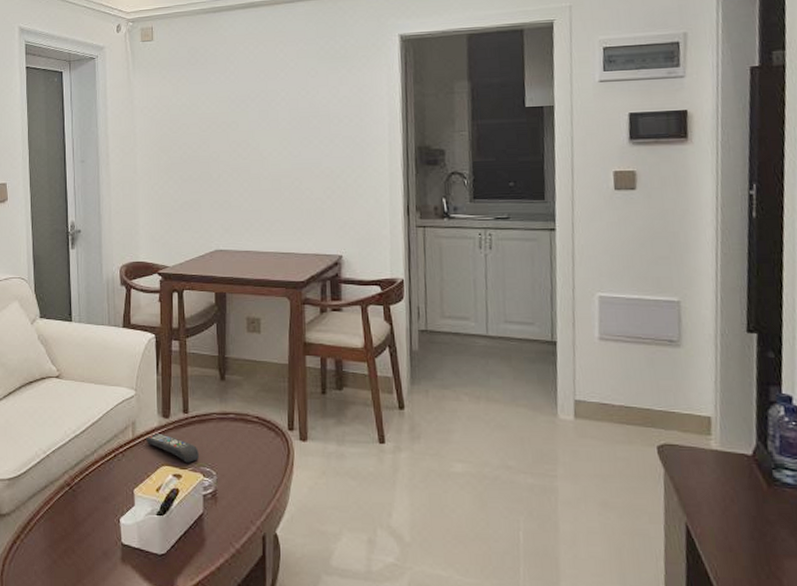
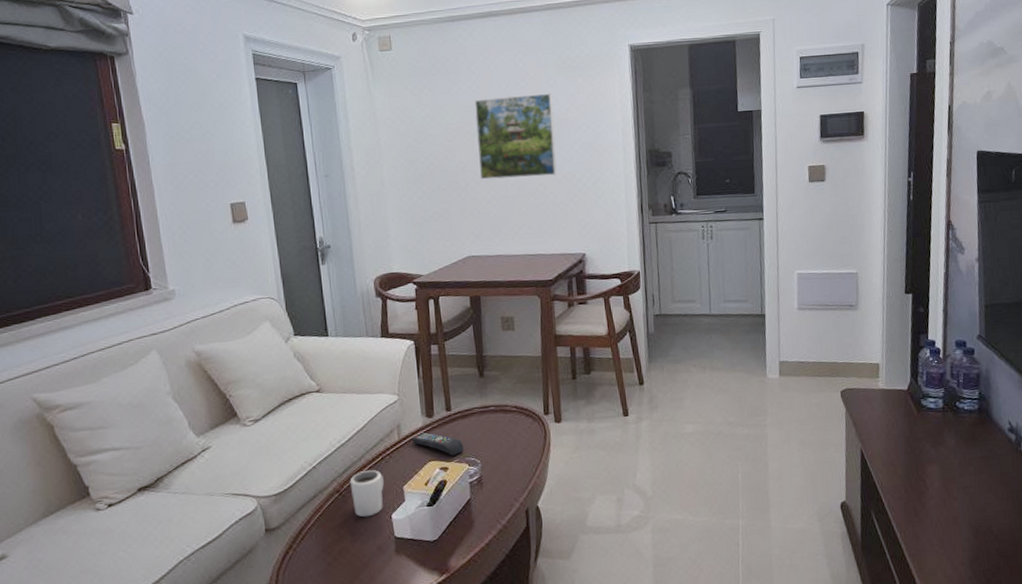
mug: none [81,467,115,517] -> present [349,470,384,518]
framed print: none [231,84,315,172] -> present [474,93,557,180]

